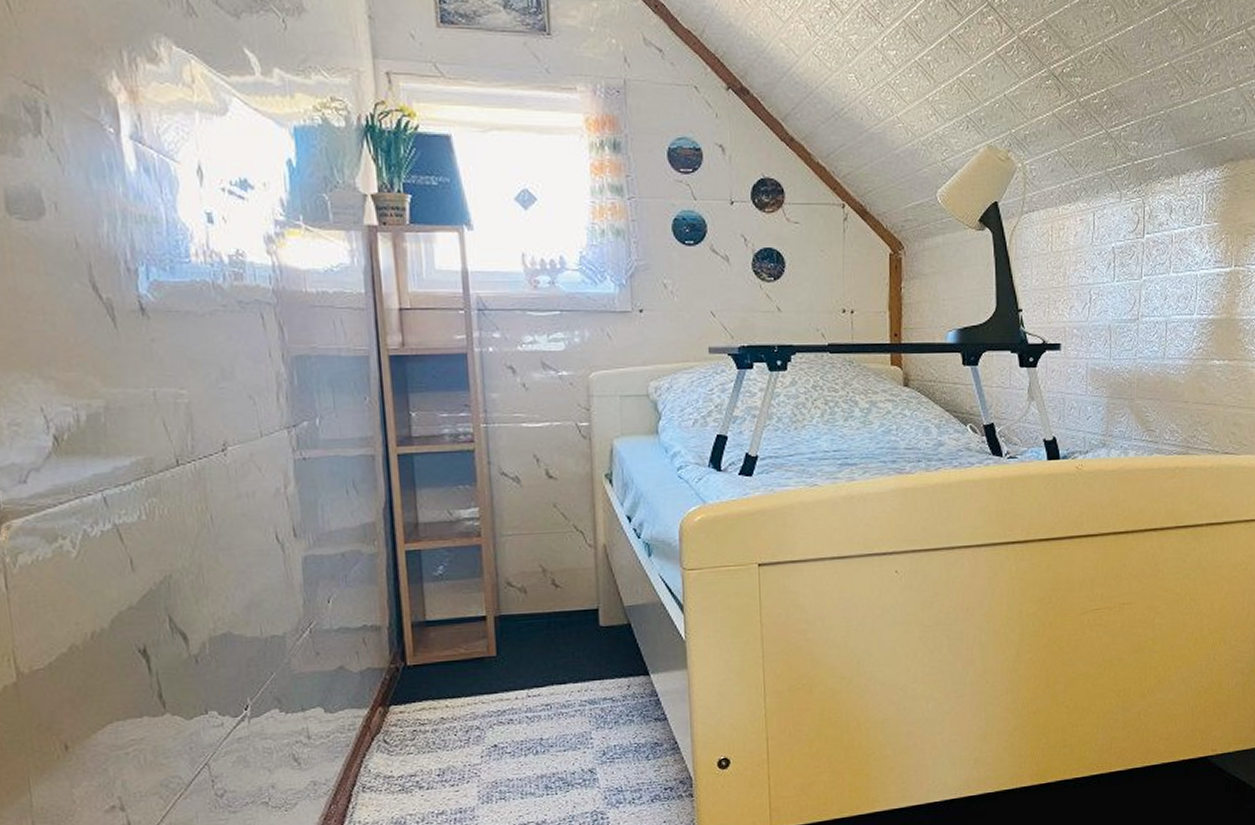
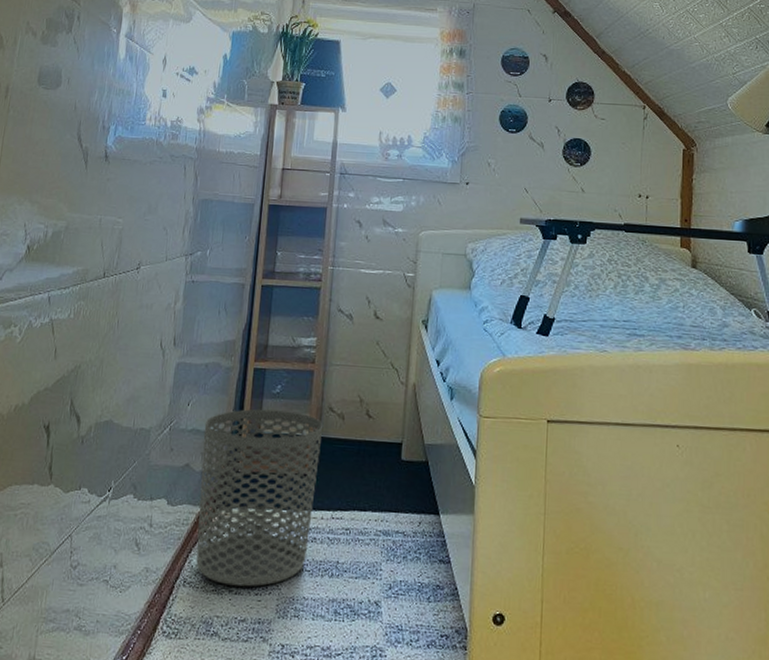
waste bin: none [354,592,505,783] -> present [196,409,322,587]

